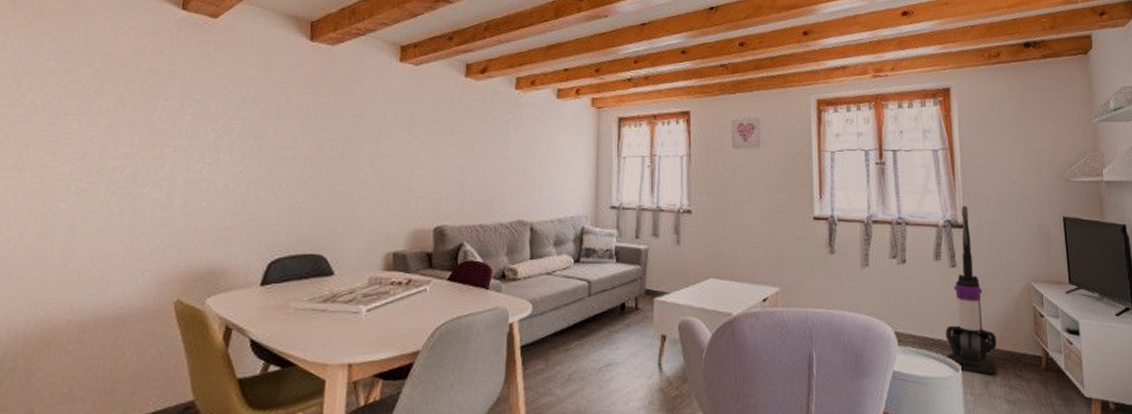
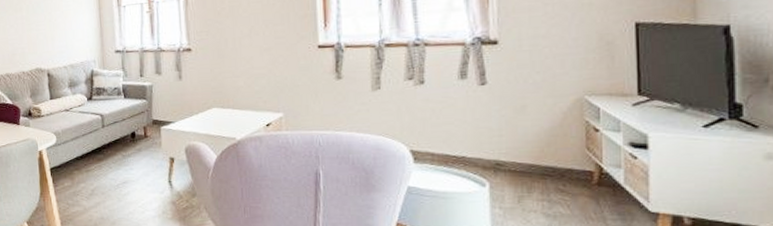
vacuum cleaner: present [944,206,997,375] -> none [468,21,535,190]

